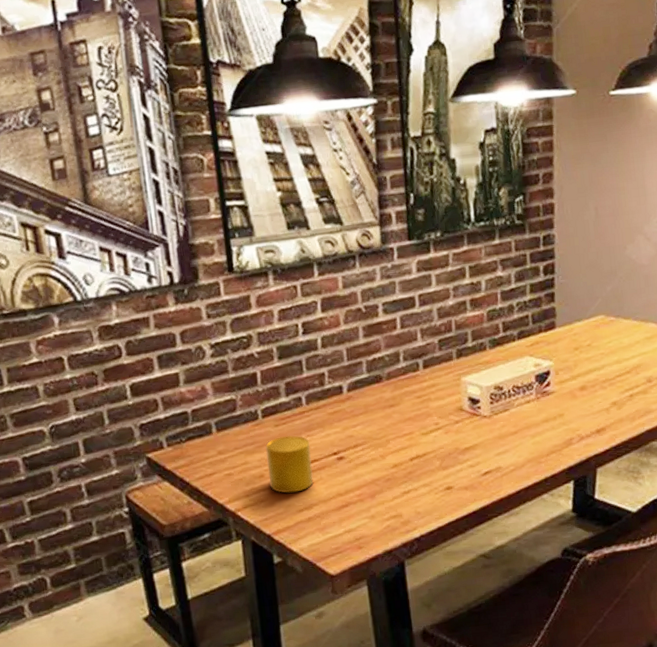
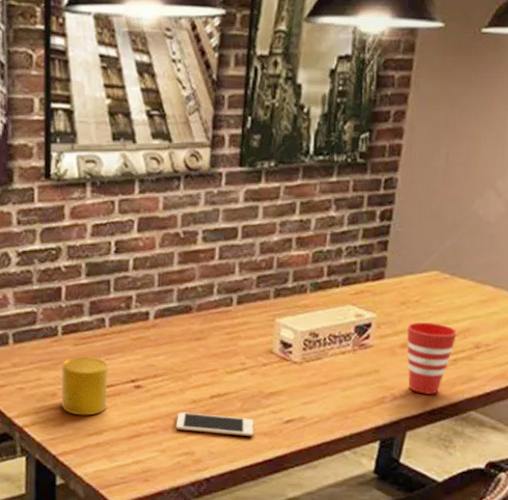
cell phone: none [381,475,456,495] -> present [175,412,254,437]
cup: none [583,363,630,432] -> present [407,322,457,395]

